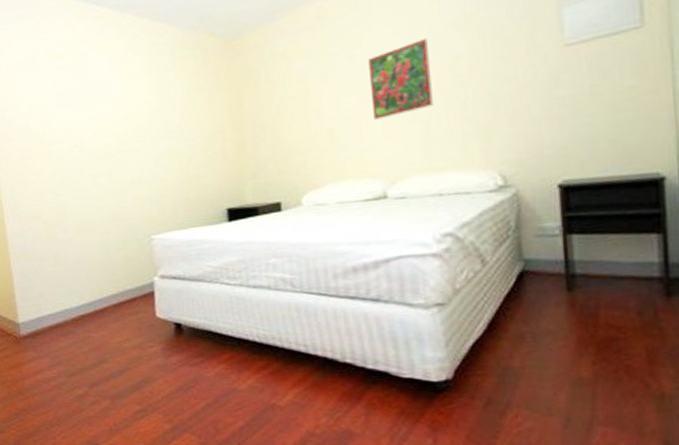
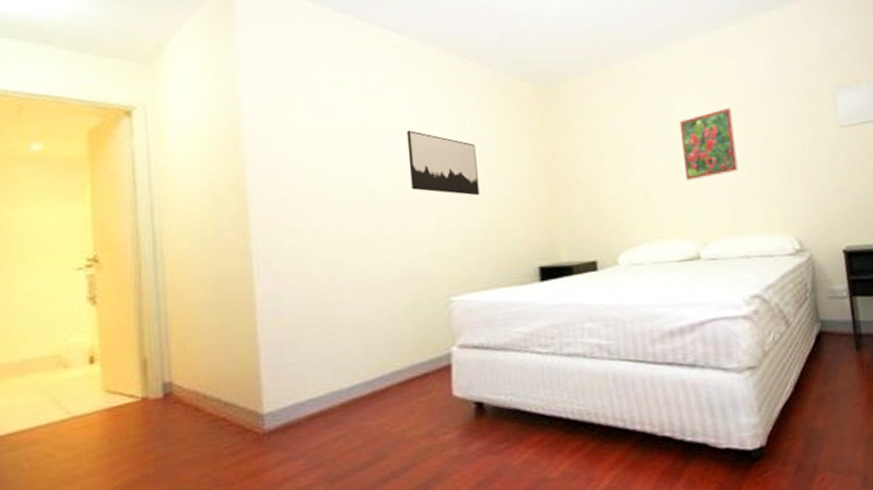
wall art: none [110,92,173,147] -> present [406,130,479,196]

